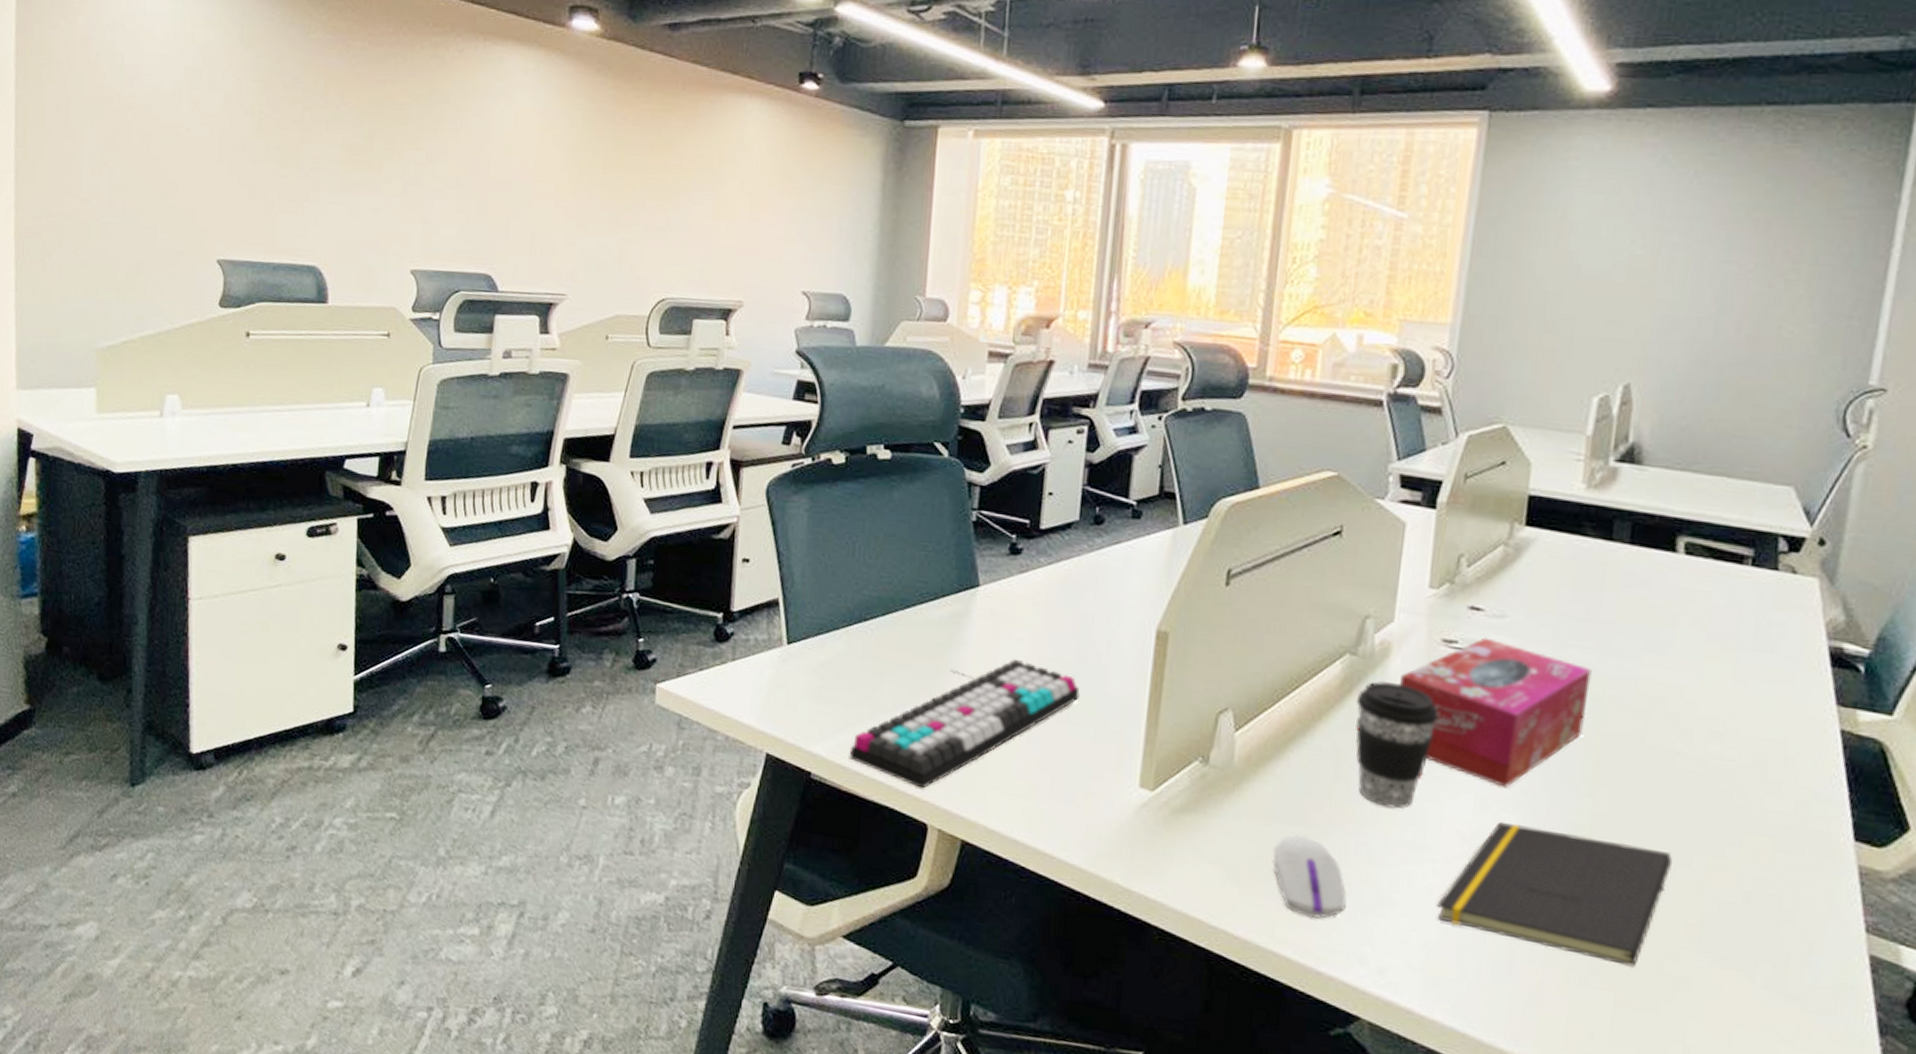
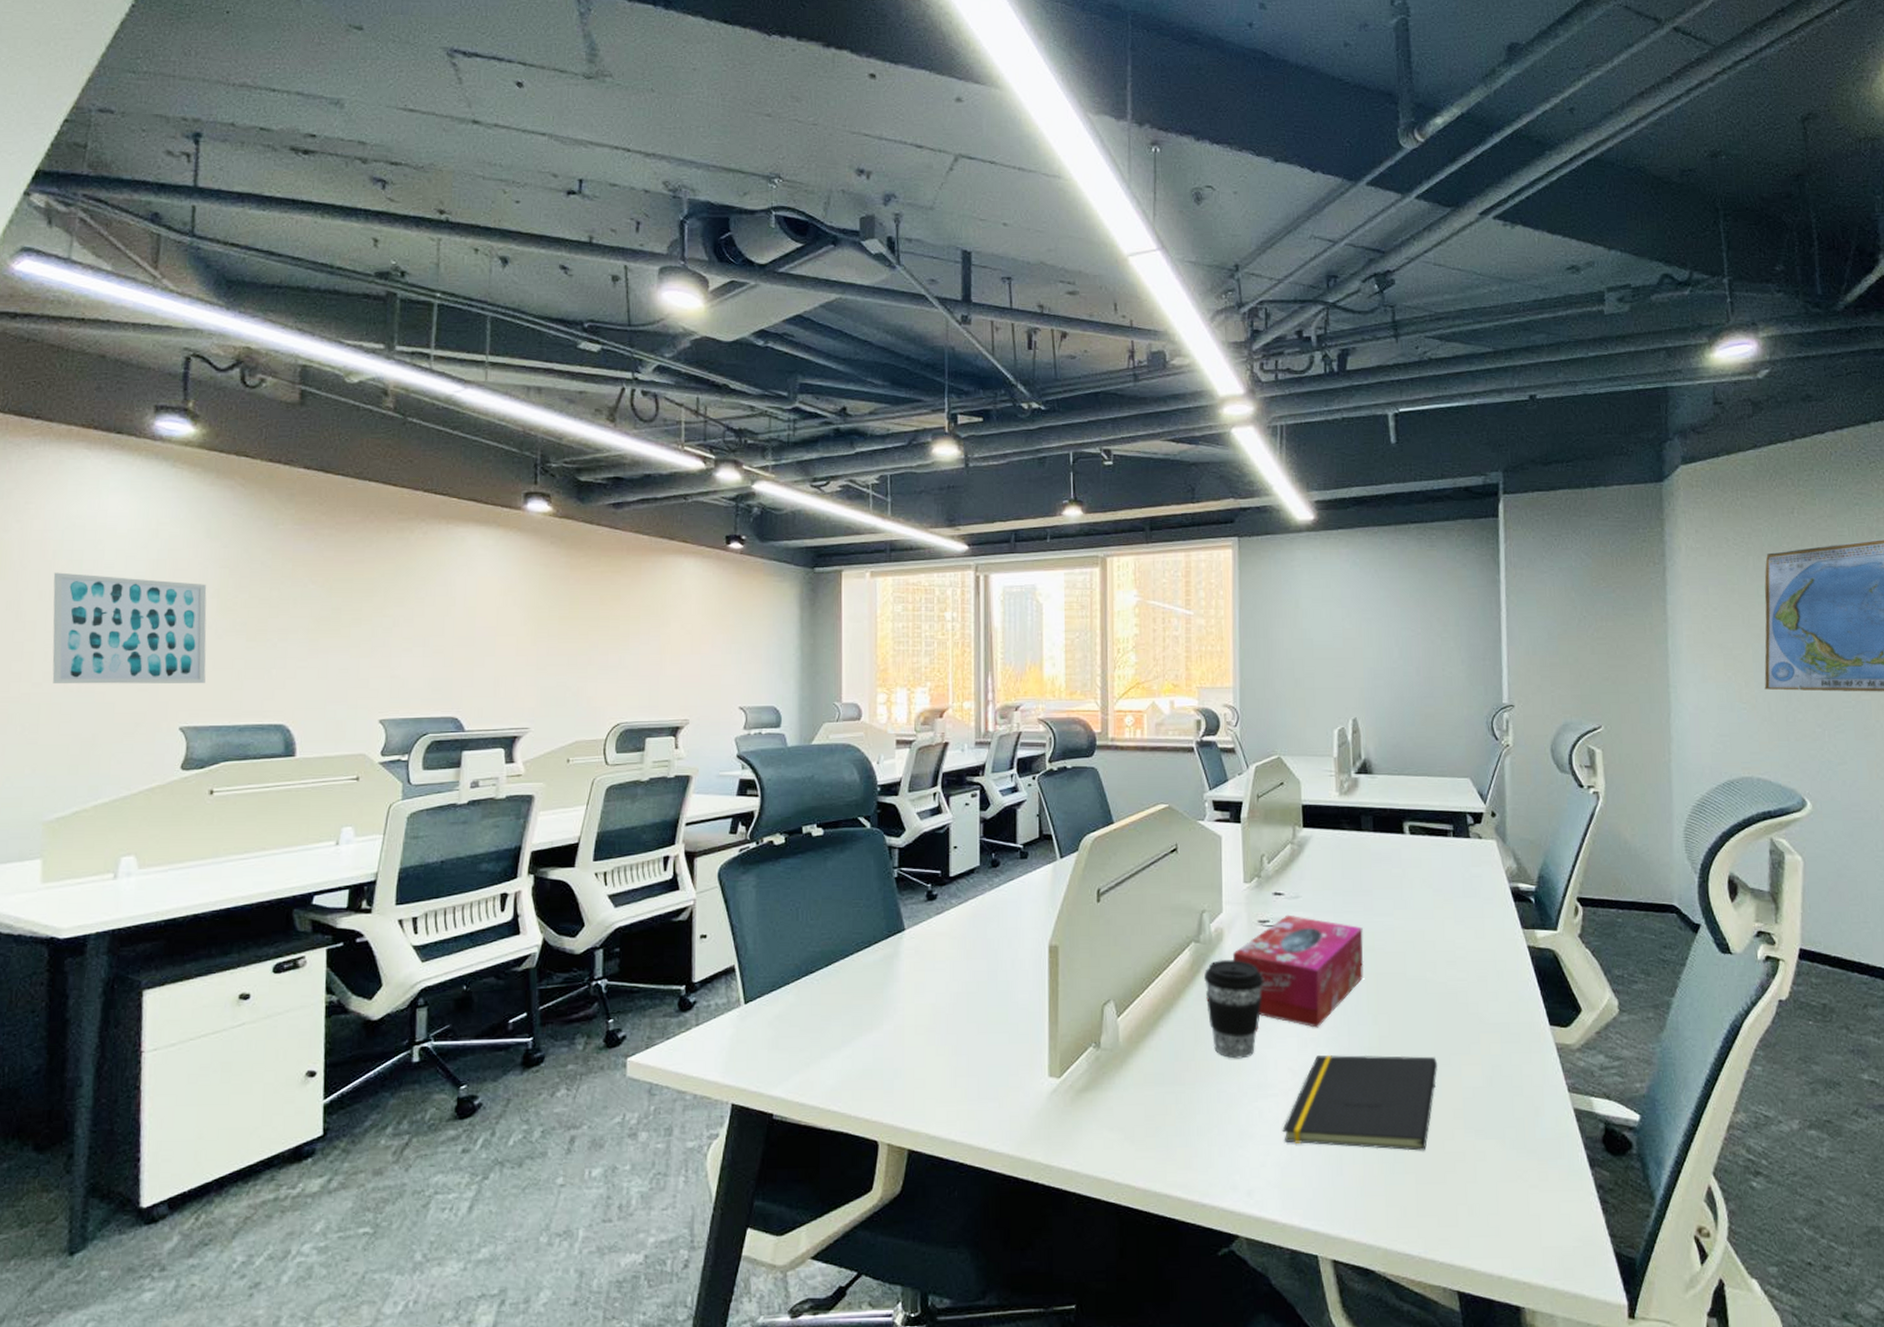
wall art: none [97,77,241,212] -> present [52,572,207,684]
keyboard: present [849,659,1080,789] -> none [805,987,994,1111]
computer mouse: present [1272,834,1347,919] -> none [1157,1092,1218,1161]

